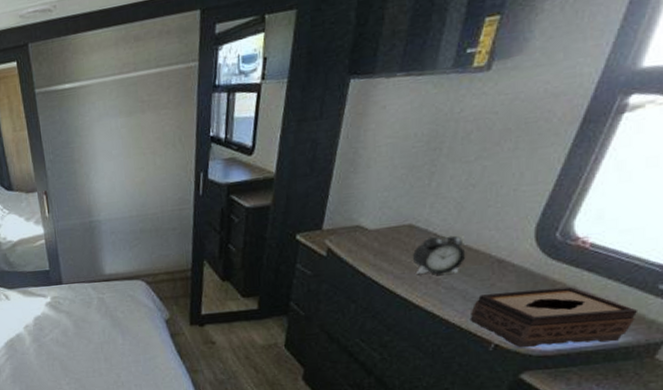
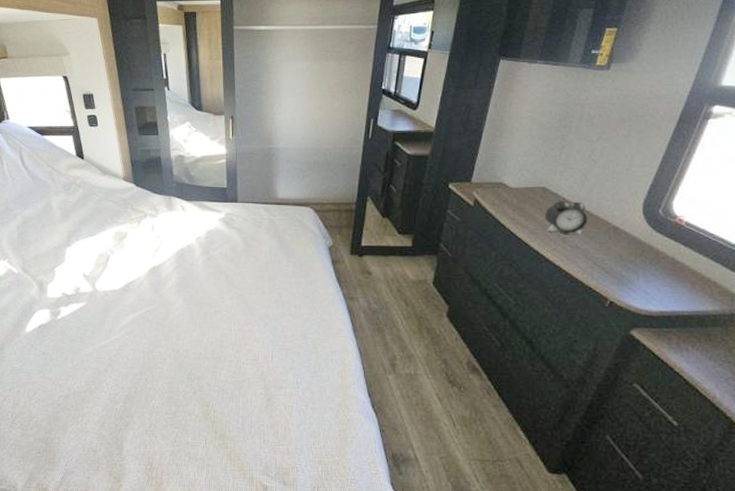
tissue box: present [470,286,639,348] -> none [590,256,723,309]

